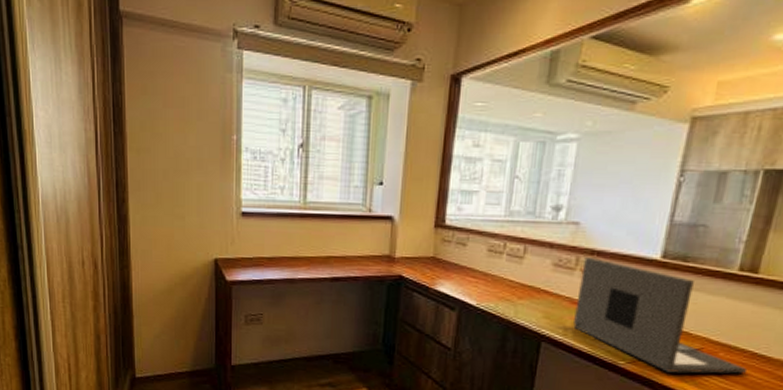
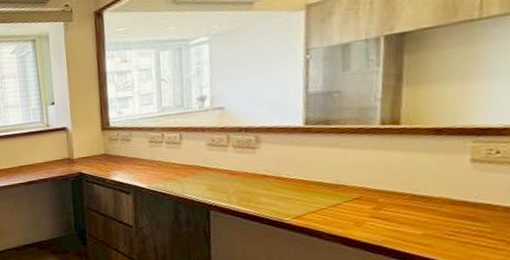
laptop: present [573,256,748,374] -> none [234,134,411,222]

